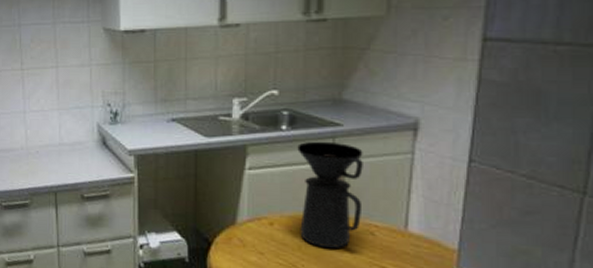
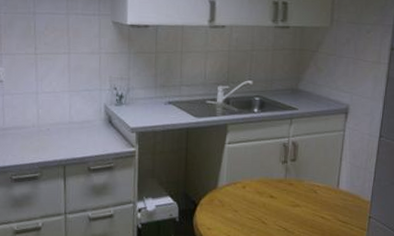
coffee maker: present [297,141,363,249] -> none [265,121,311,205]

